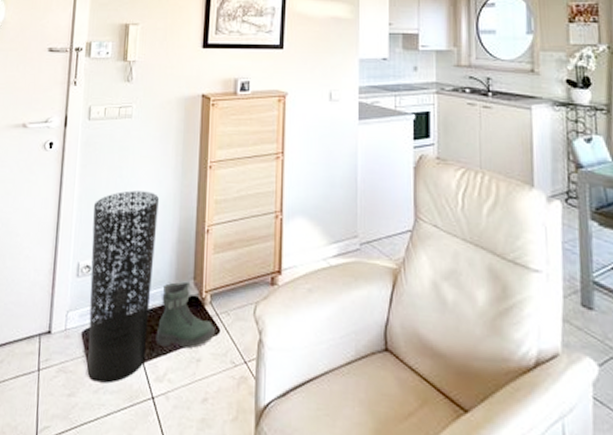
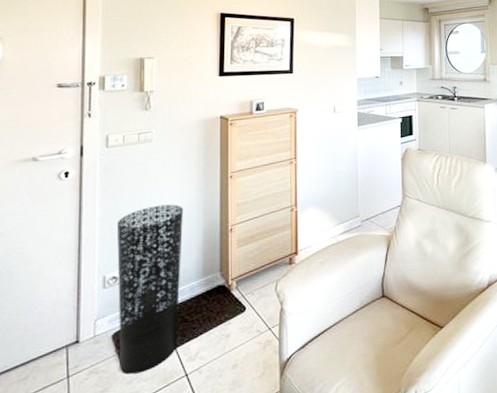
boot: present [155,281,215,349] -> none [186,274,241,332]

